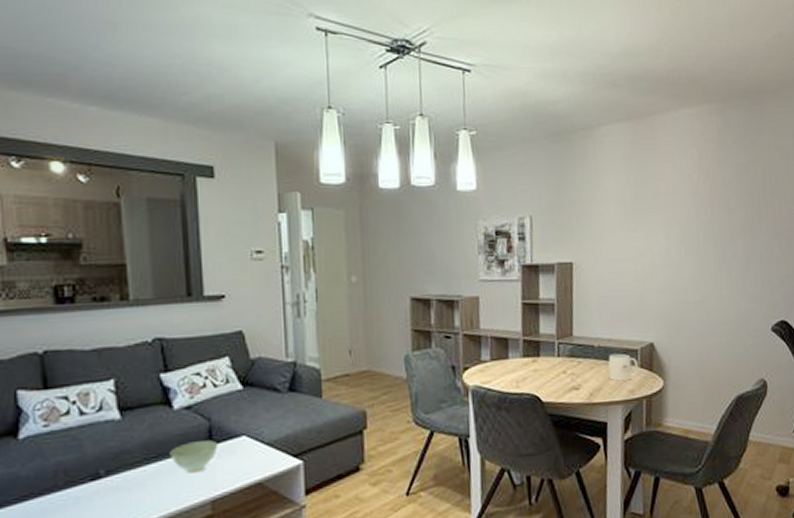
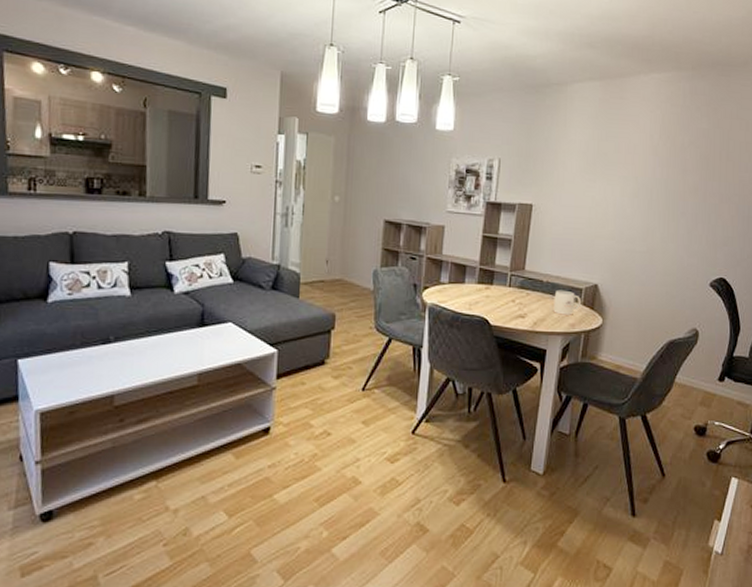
bowl: present [170,440,219,474] -> none [168,322,209,348]

